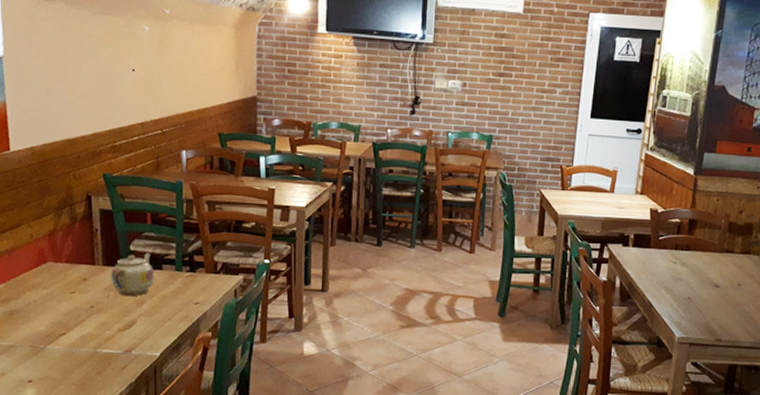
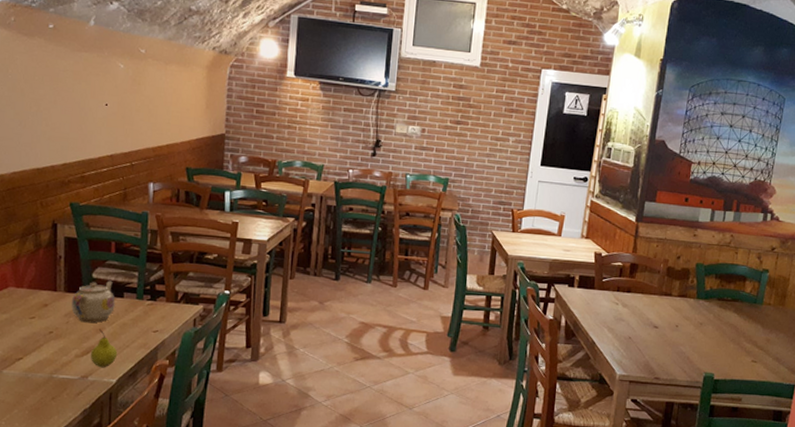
fruit: none [132,302,160,342] -> present [90,329,118,368]

